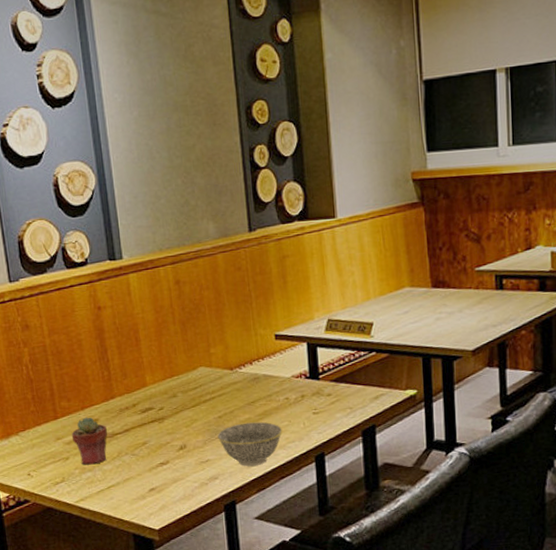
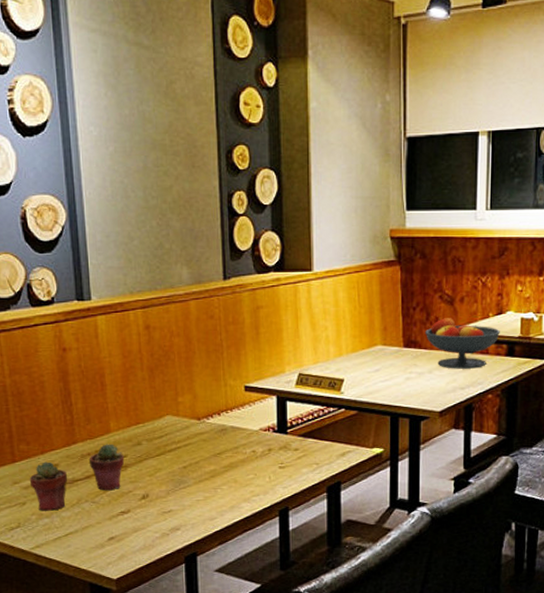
potted succulent: none [128,397,162,443] -> present [89,444,125,491]
bowl: present [217,421,282,466] -> none [181,473,247,518]
fruit bowl: none [452,255,530,307] -> present [424,317,500,369]

